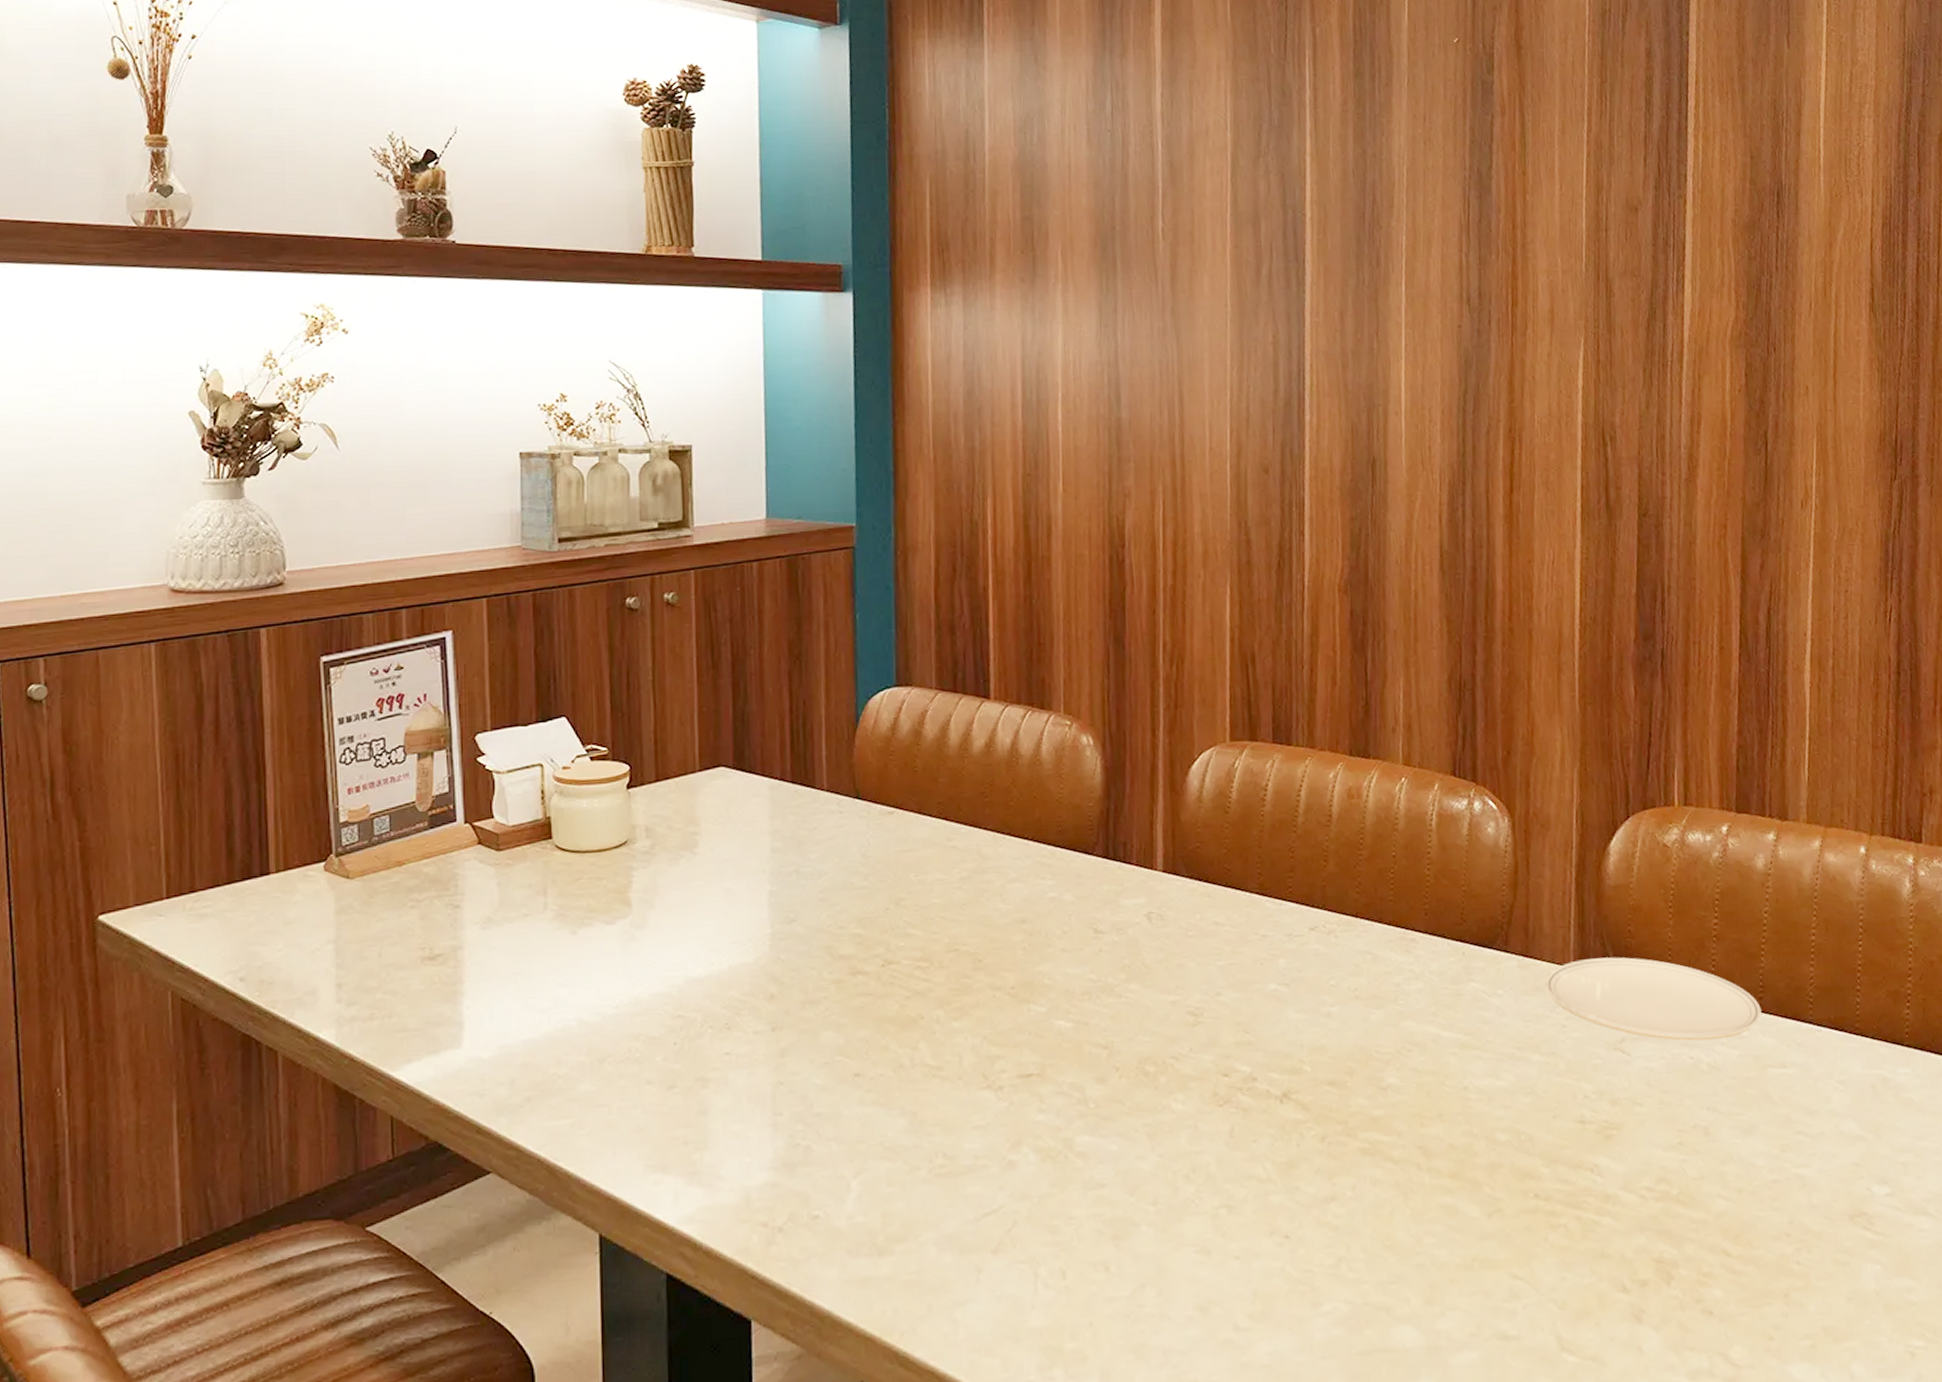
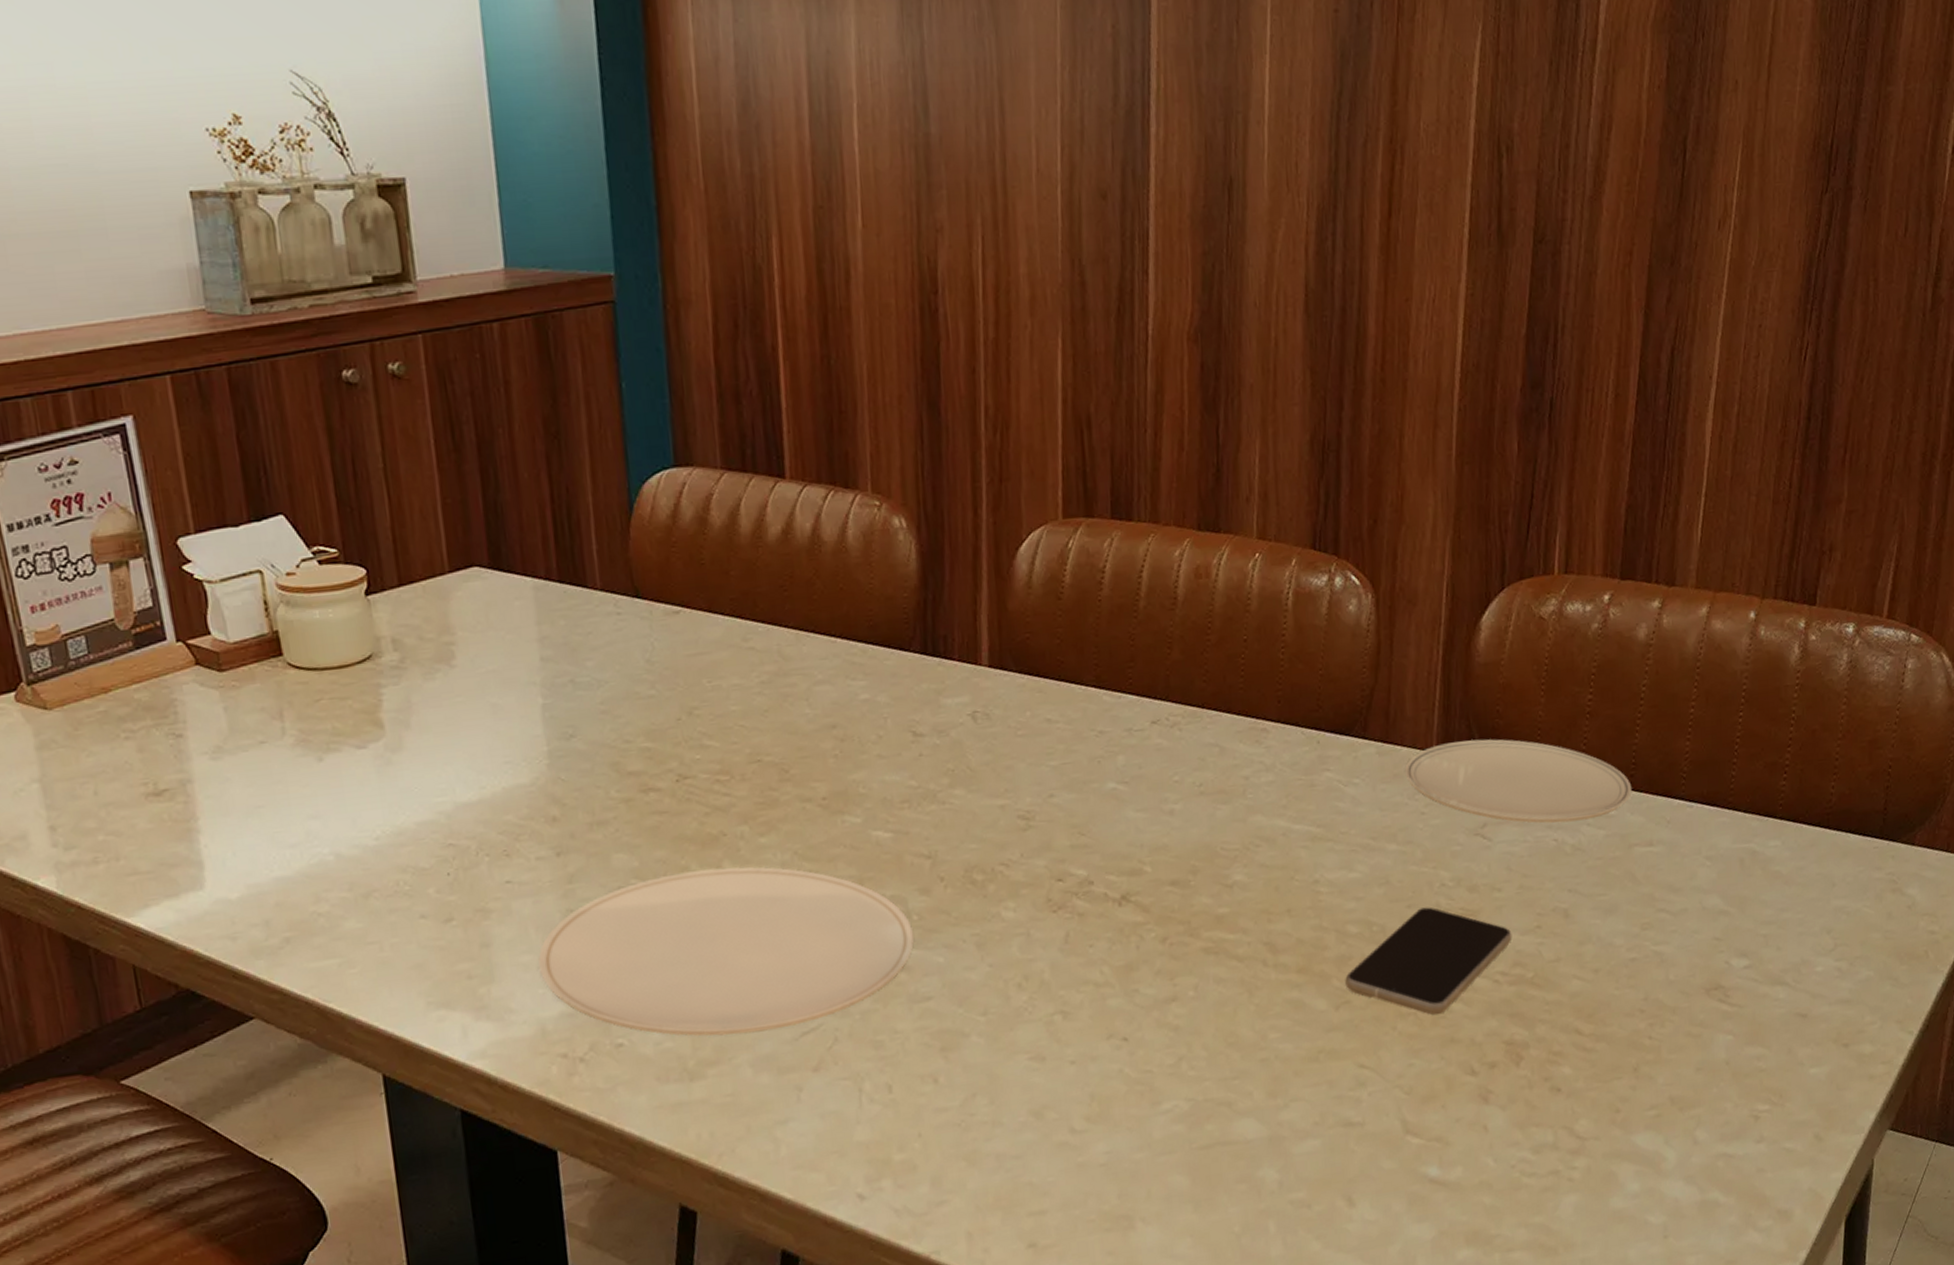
plate: none [748,1048,1091,1213] -> present [538,866,914,1037]
mobile phone: none [1496,1118,1656,1228] -> present [1345,907,1512,1015]

